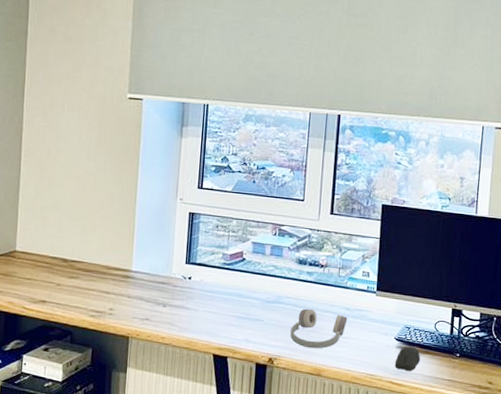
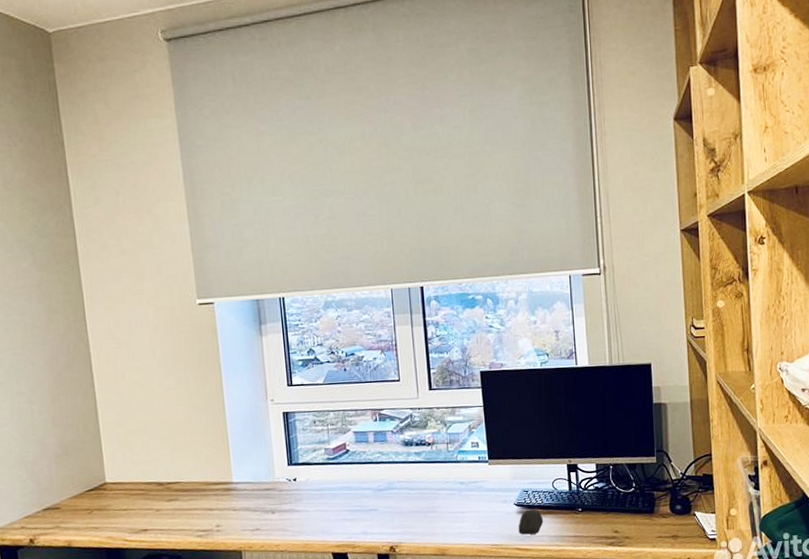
headphones: present [290,308,348,349] -> none [408,489,464,530]

